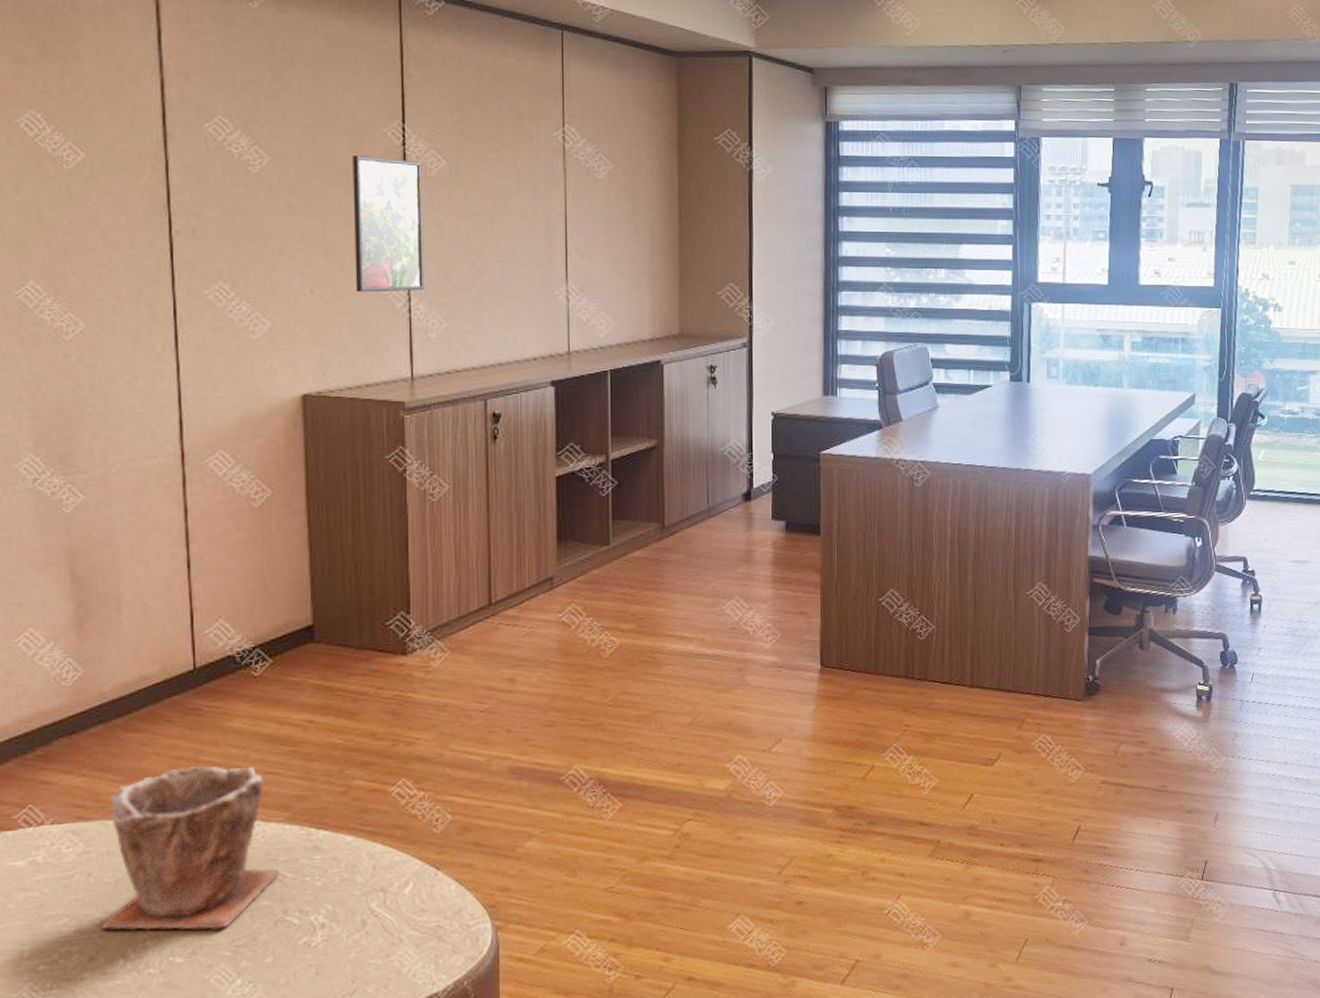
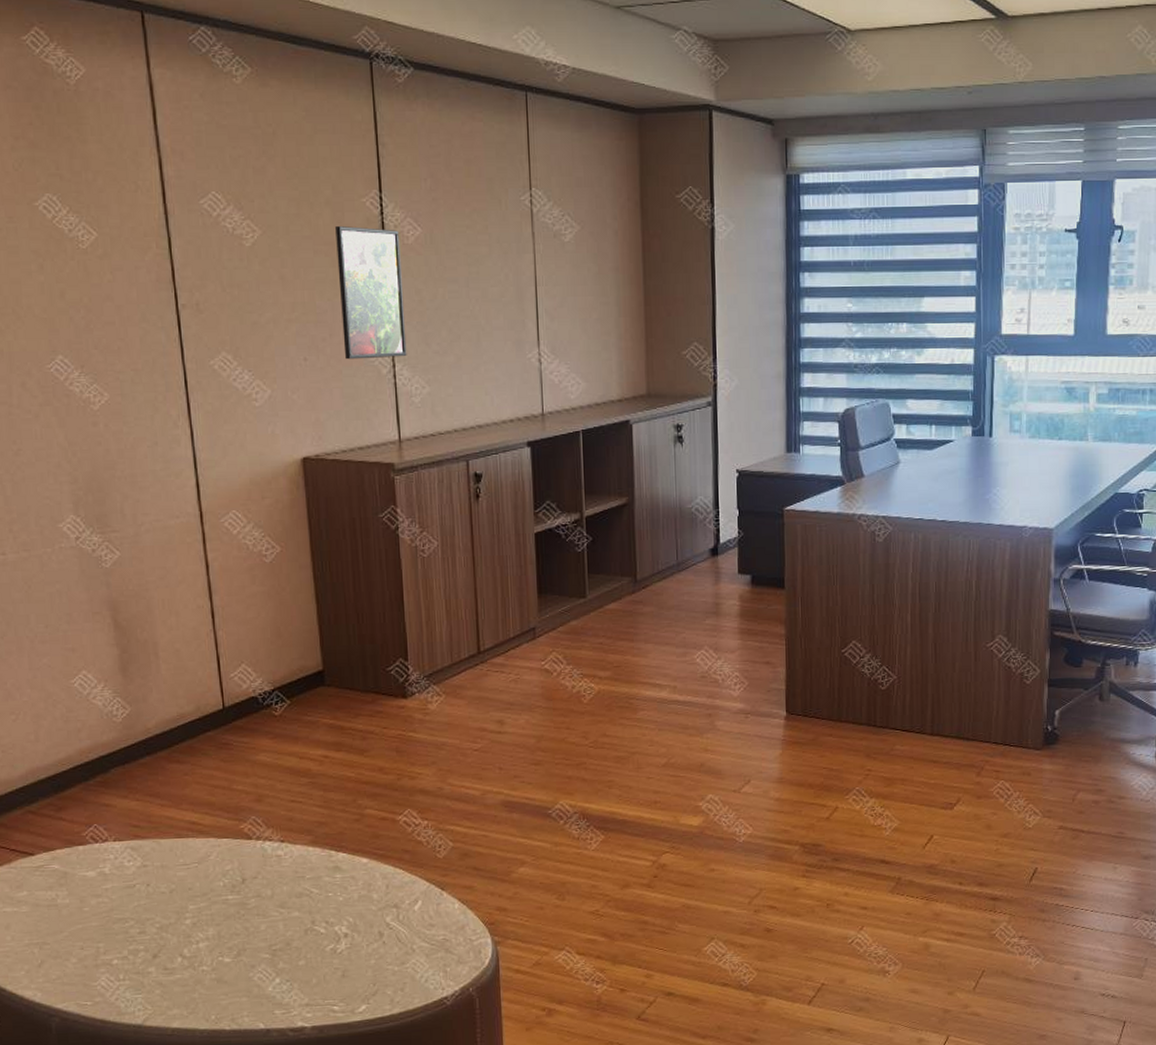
plant pot: present [102,766,280,931] -> none [159,794,307,935]

